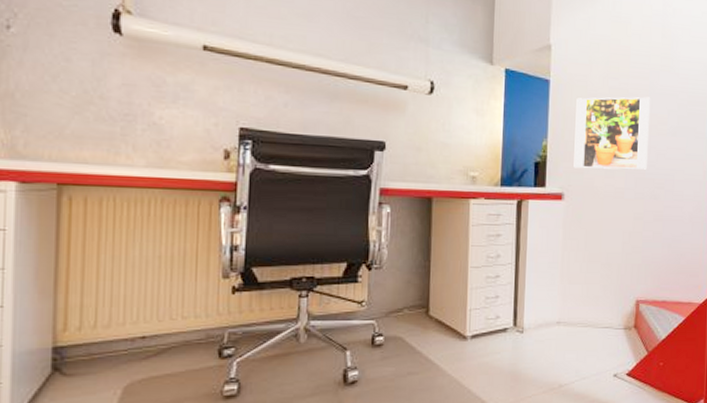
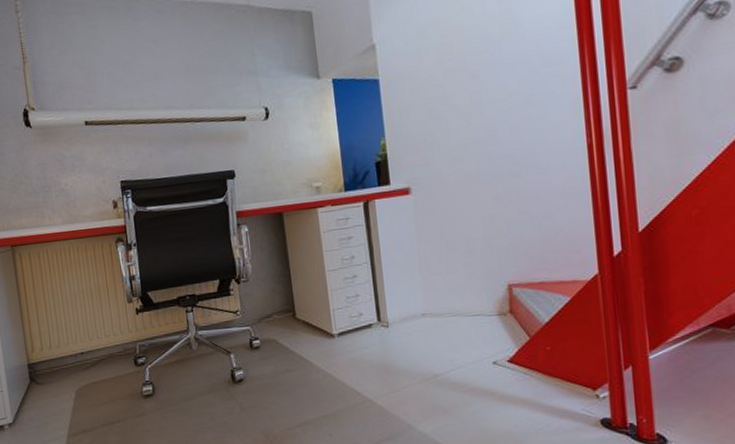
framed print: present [574,97,650,170] -> none [410,70,500,161]

